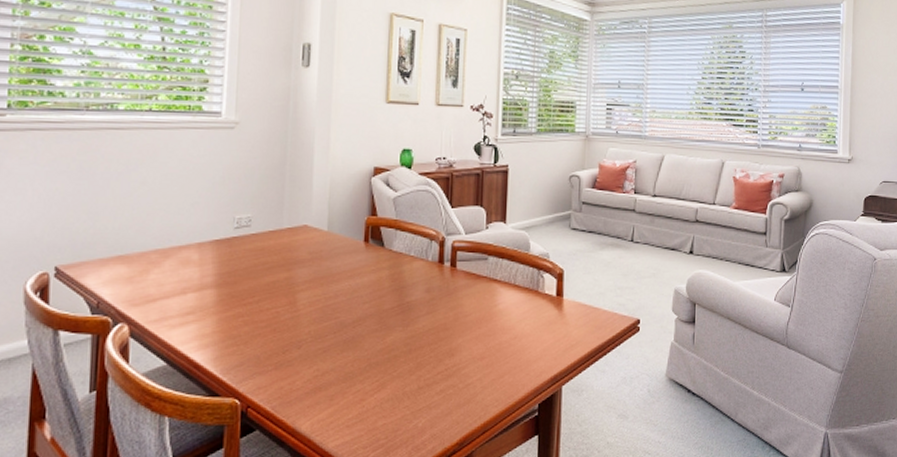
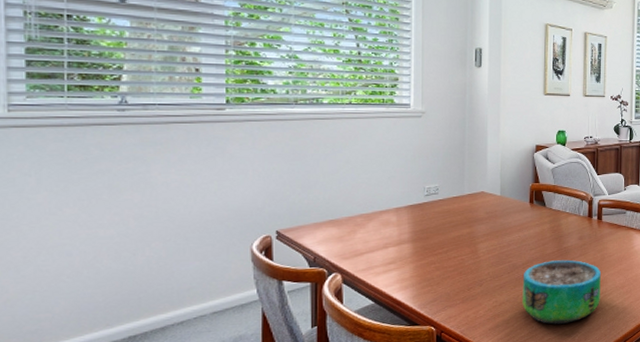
decorative bowl: none [351,318,453,405] -> present [522,259,601,324]

